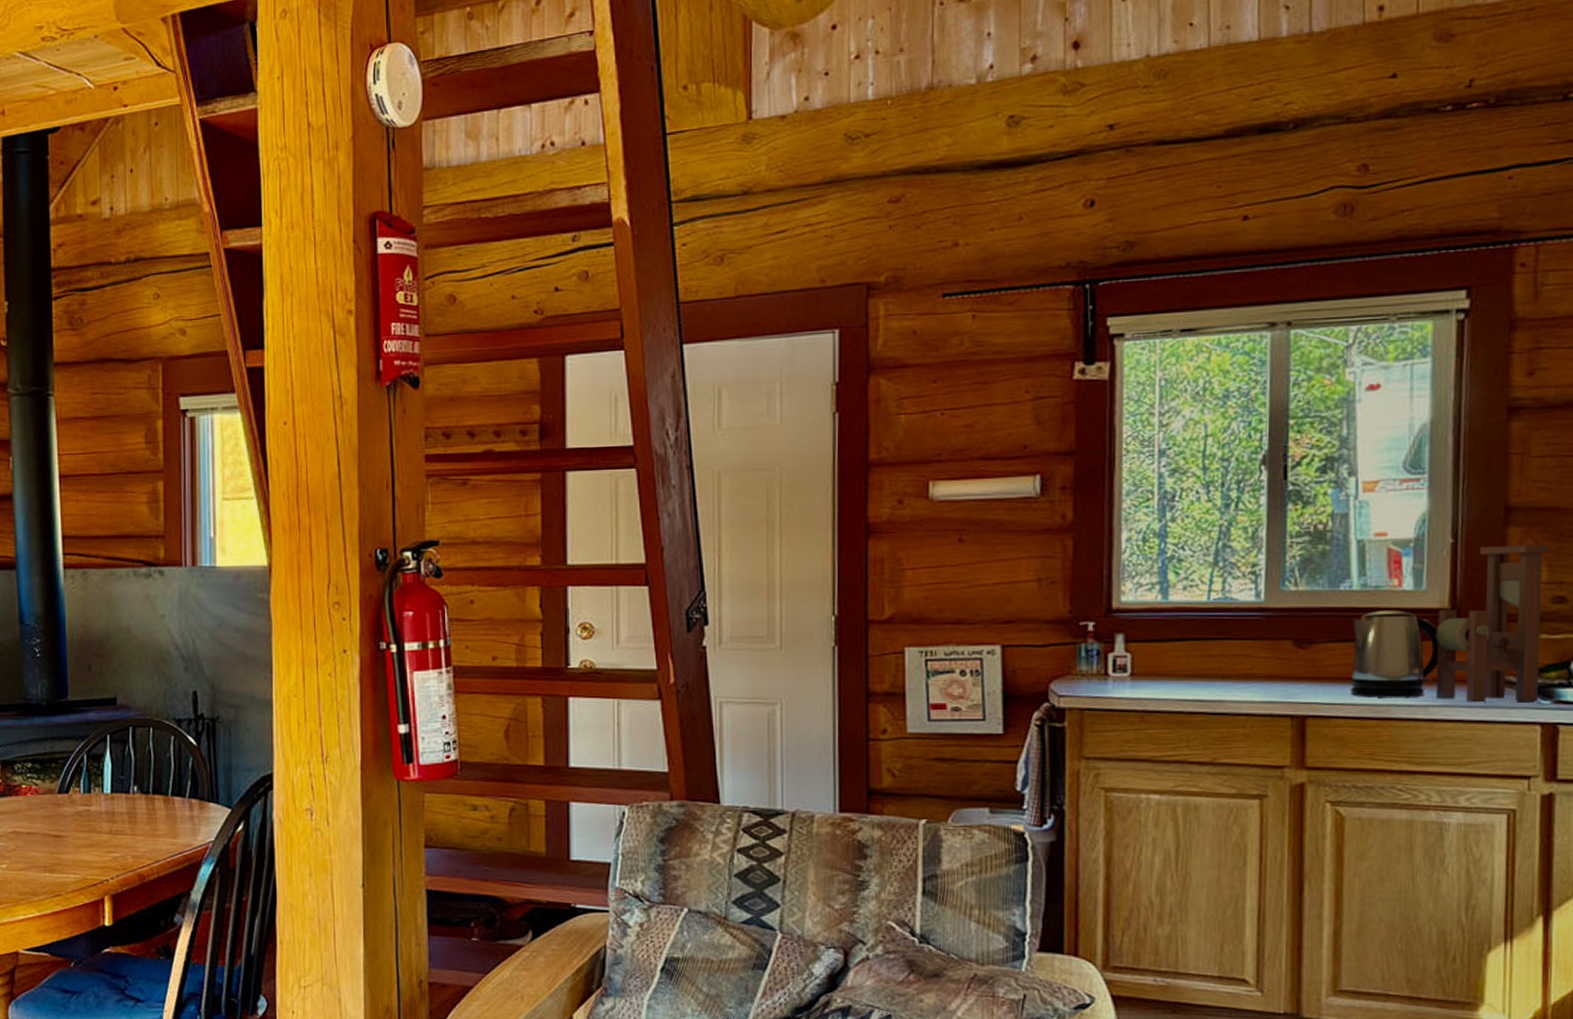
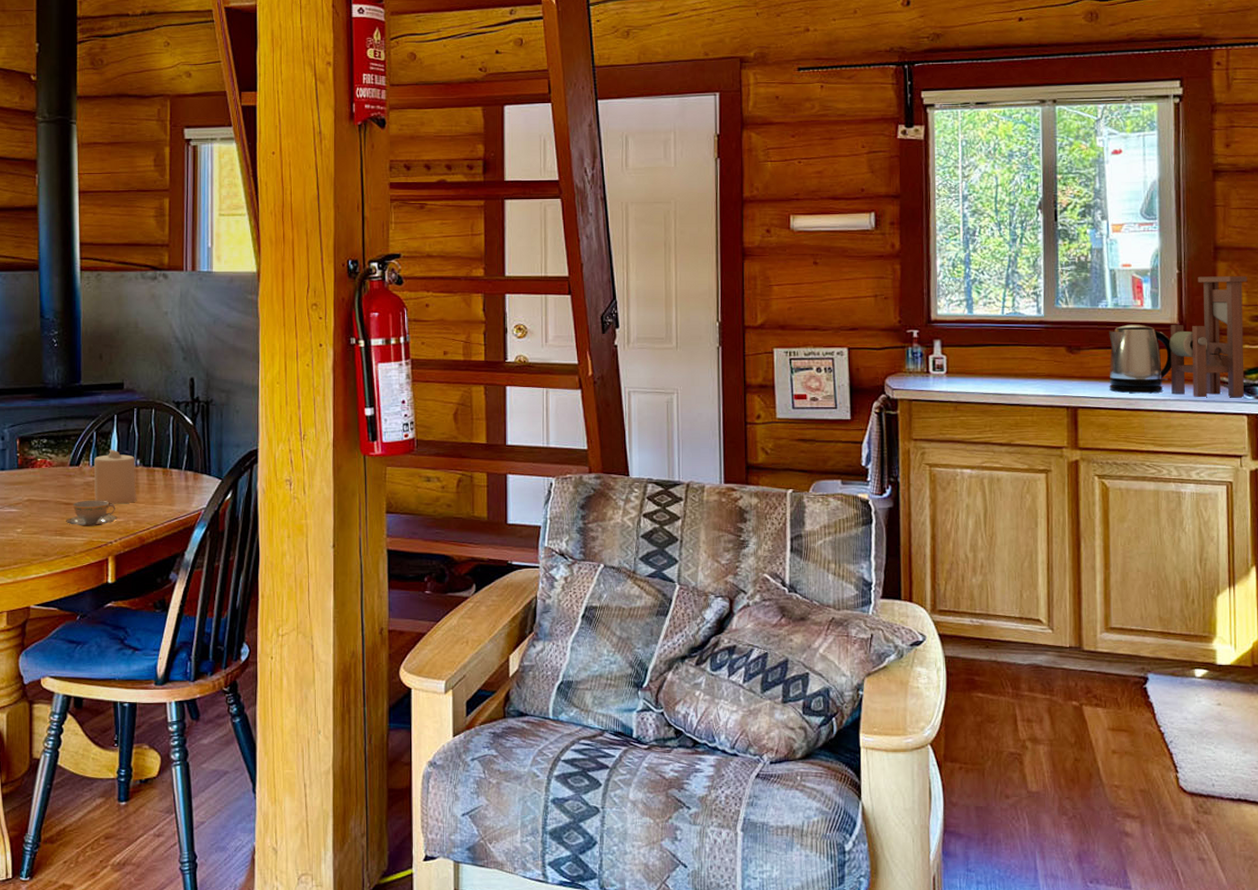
teacup: none [55,832,114,862] -> present [66,500,117,526]
candle: none [86,774,135,837] -> present [94,449,137,504]

